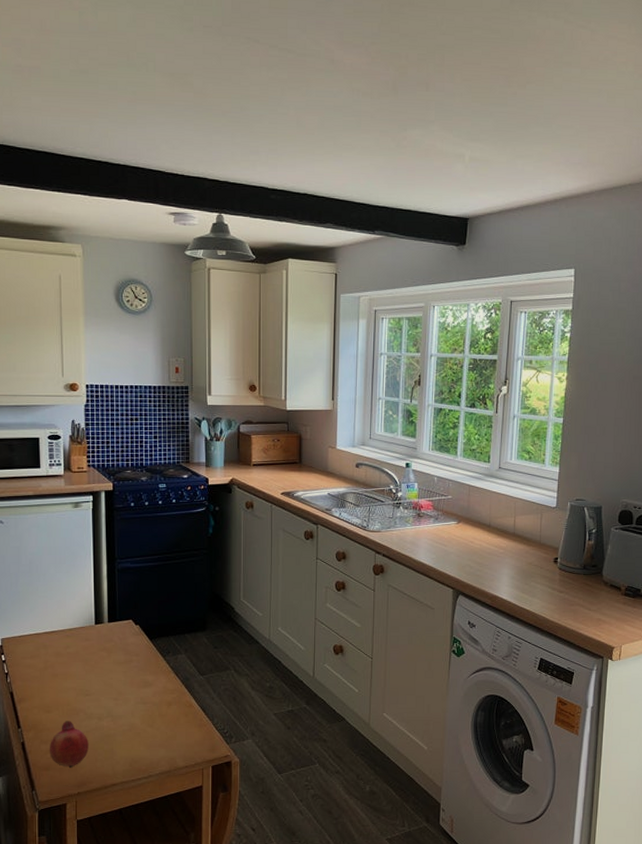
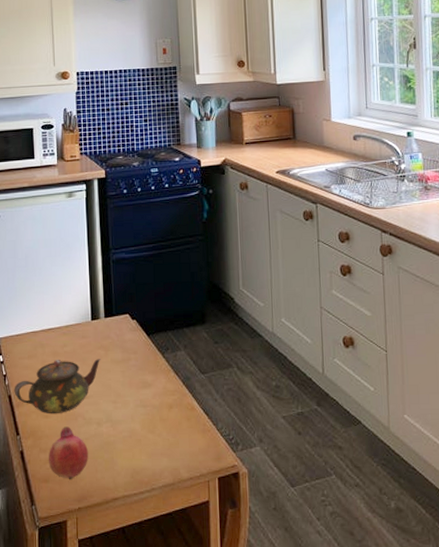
teapot: none [16,659,104,710] -> present [14,359,101,414]

